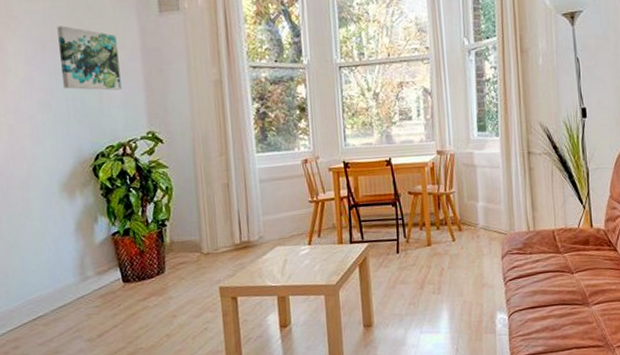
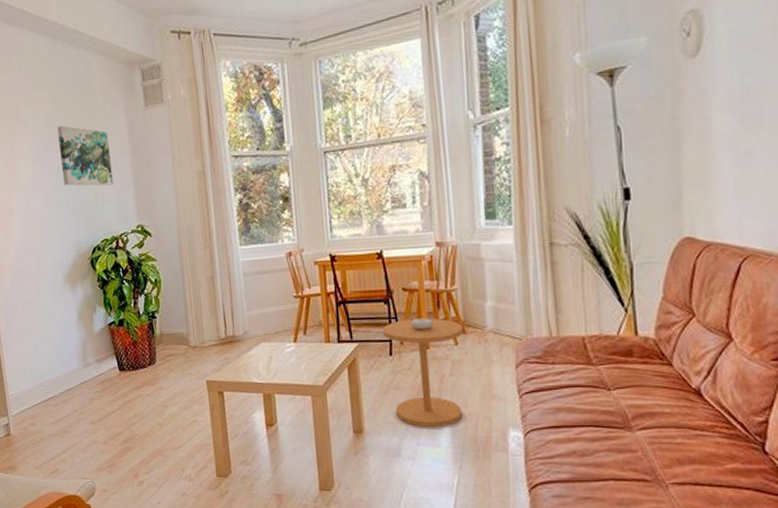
side table: none [390,218,460,317] -> present [382,318,463,428]

